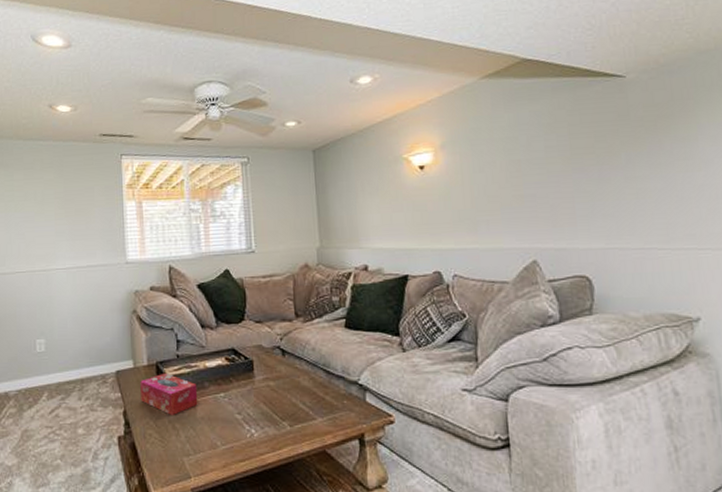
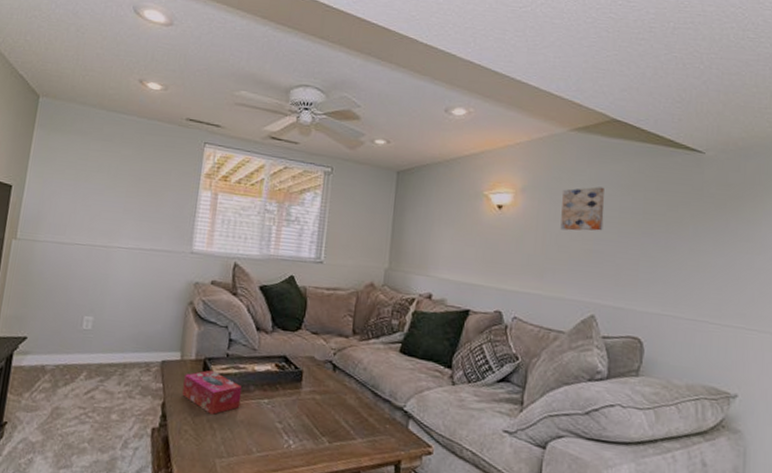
wall art: none [482,130,531,180] -> present [560,186,605,231]

